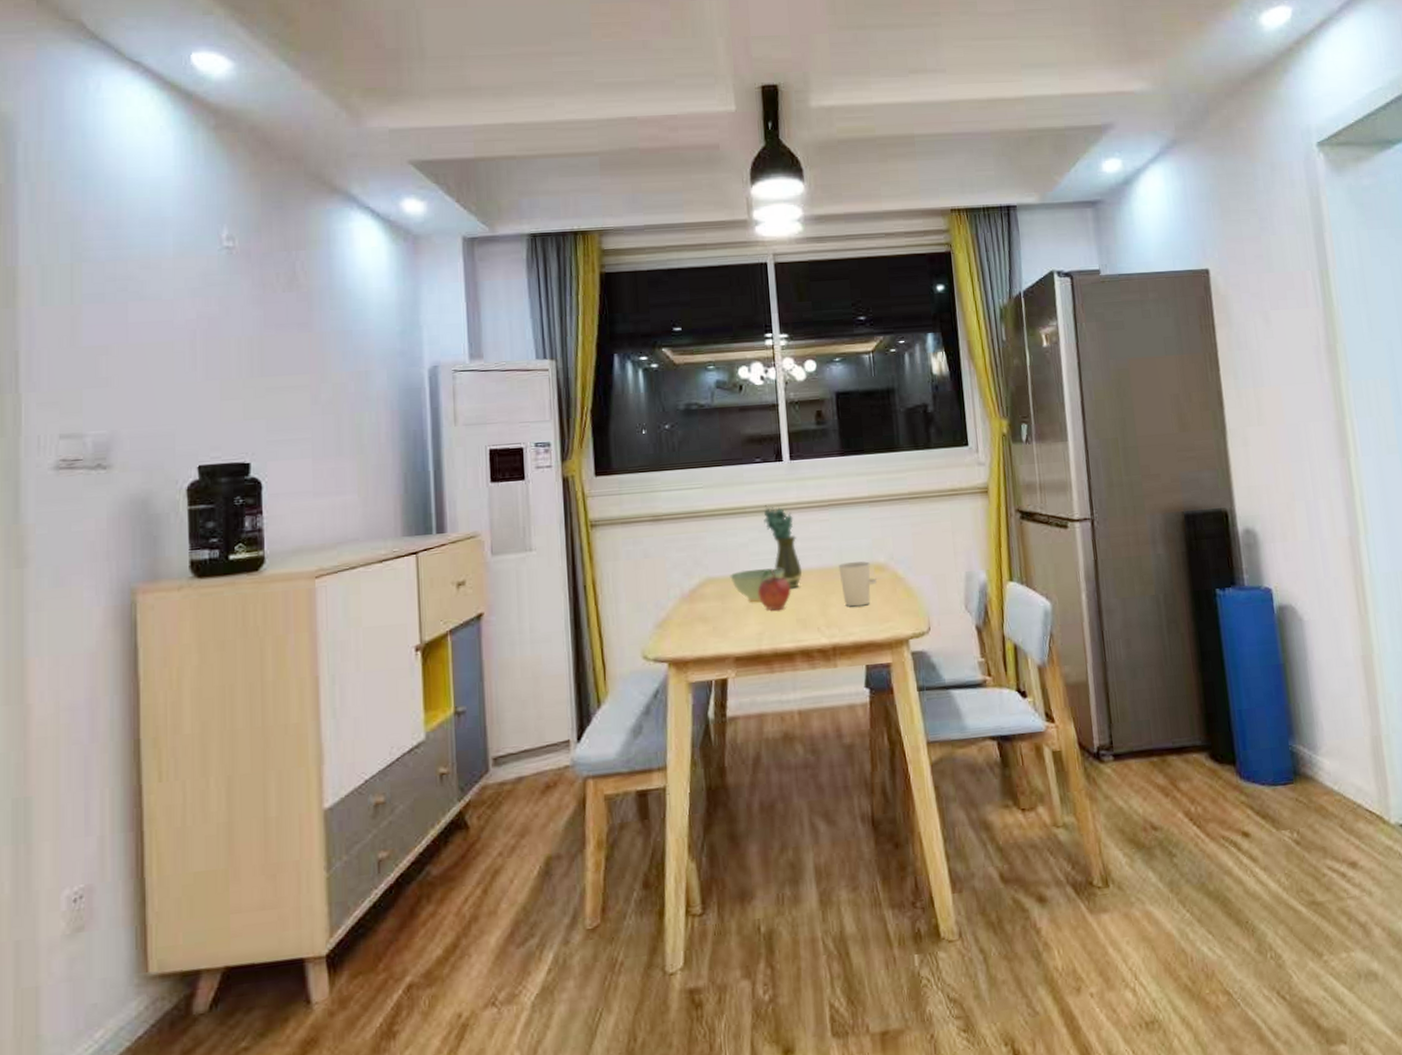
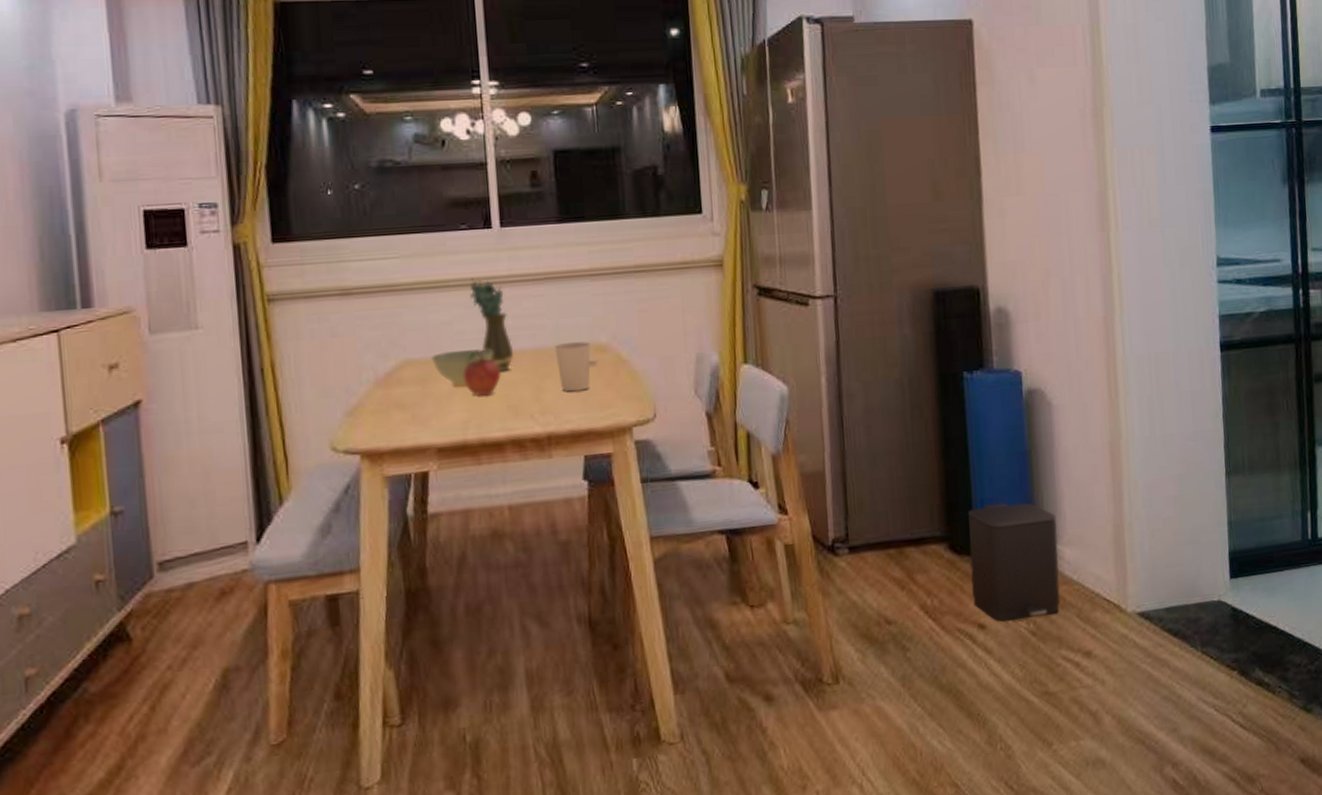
pedal bin: none [1227,714,1323,831] -> present [968,502,1060,622]

